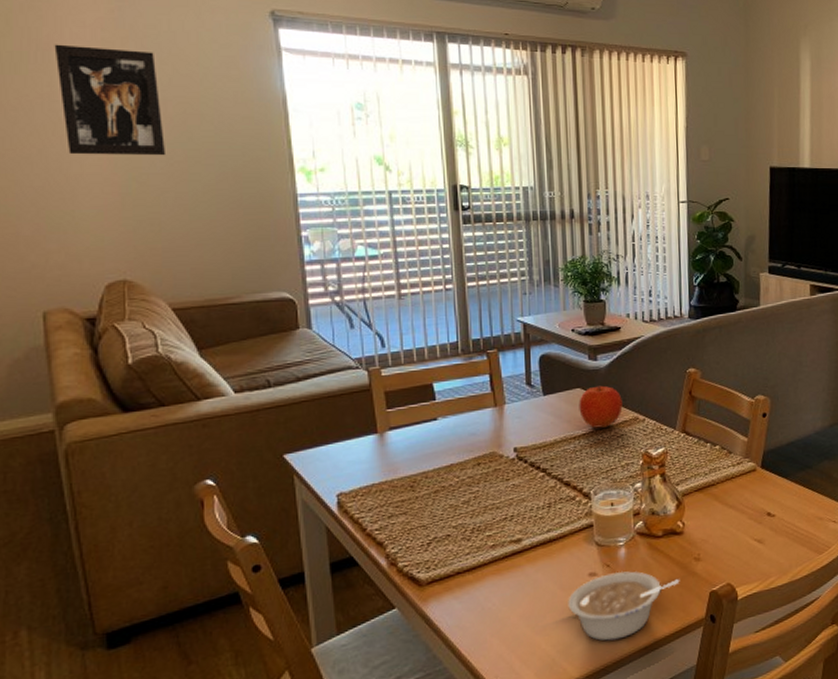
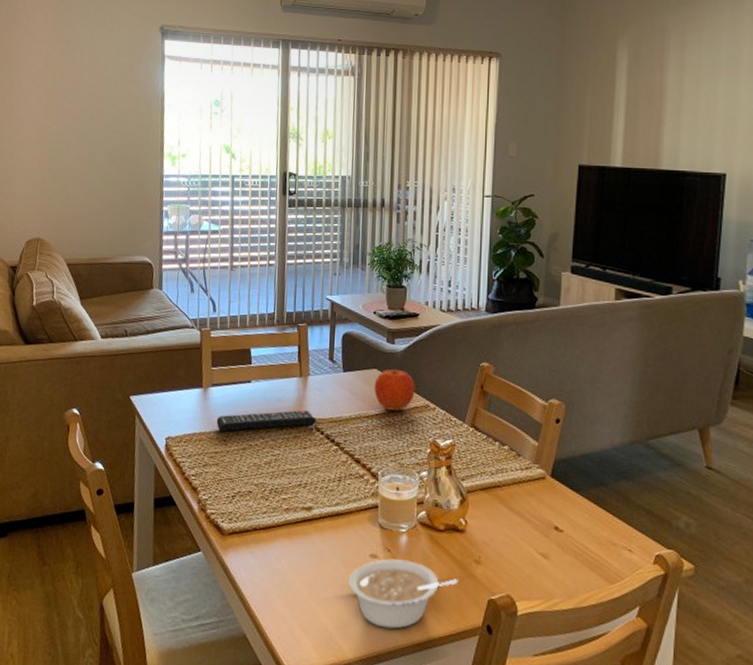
wall art: present [54,44,167,156] -> none [15,56,79,141]
remote control: none [399,441,518,478] -> present [216,410,316,432]

